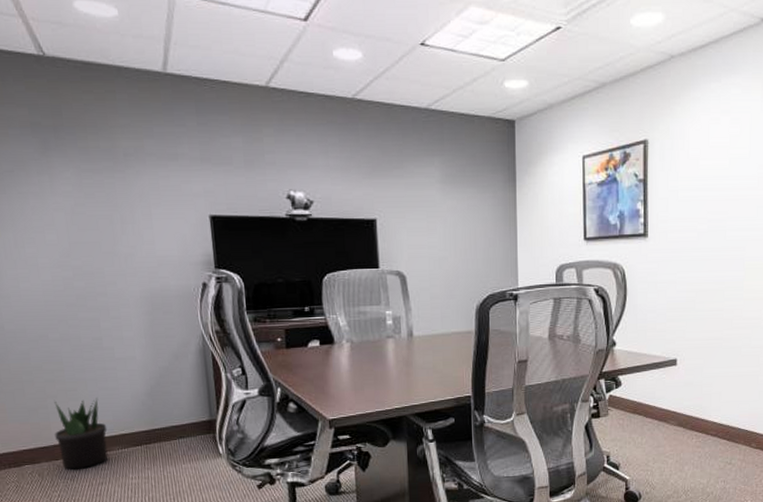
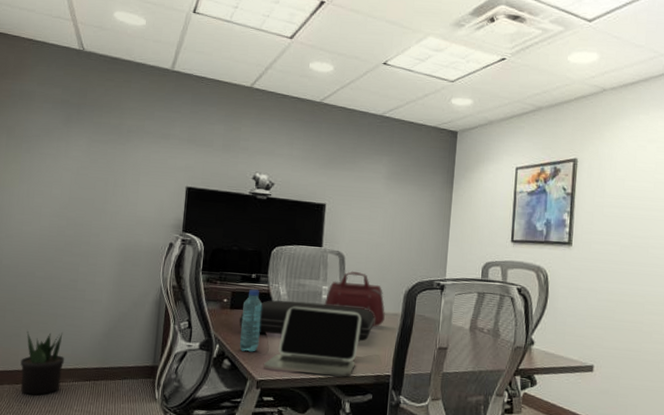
briefcase: none [298,329,448,370] -> present [239,300,375,342]
water bottle: none [300,323,325,392] -> present [239,289,263,352]
laptop: none [333,335,433,407] -> present [263,306,362,377]
handbag: none [390,290,459,348] -> present [324,270,386,327]

